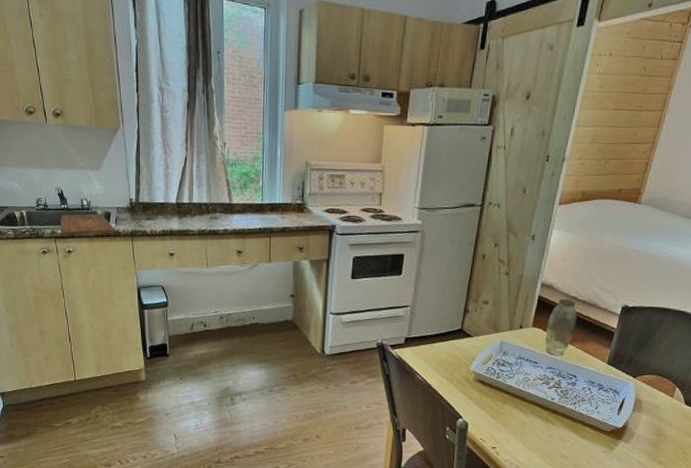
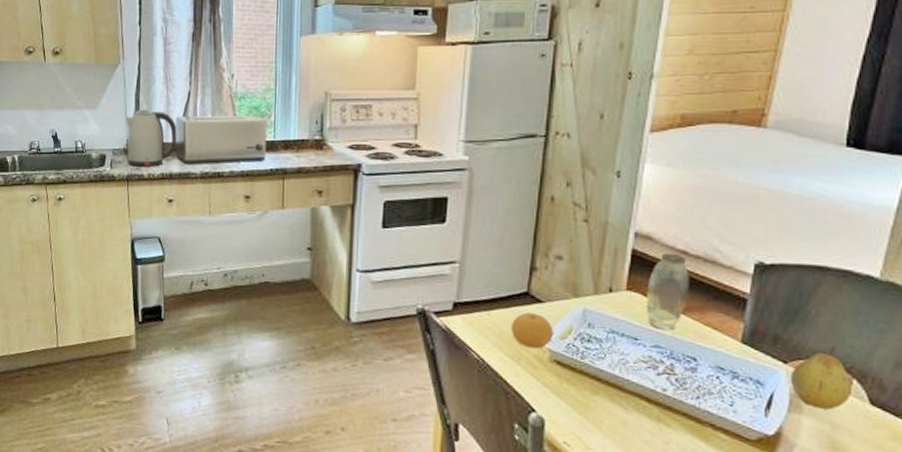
cutting board: present [60,213,115,236] -> none [52,156,110,182]
kettle: none [128,171,176,224] -> present [126,109,177,167]
toaster: none [173,179,256,223] -> present [175,115,267,165]
fruit: none [447,344,478,372] -> present [510,312,553,349]
fruit: none [636,363,675,409] -> present [790,344,851,410]

